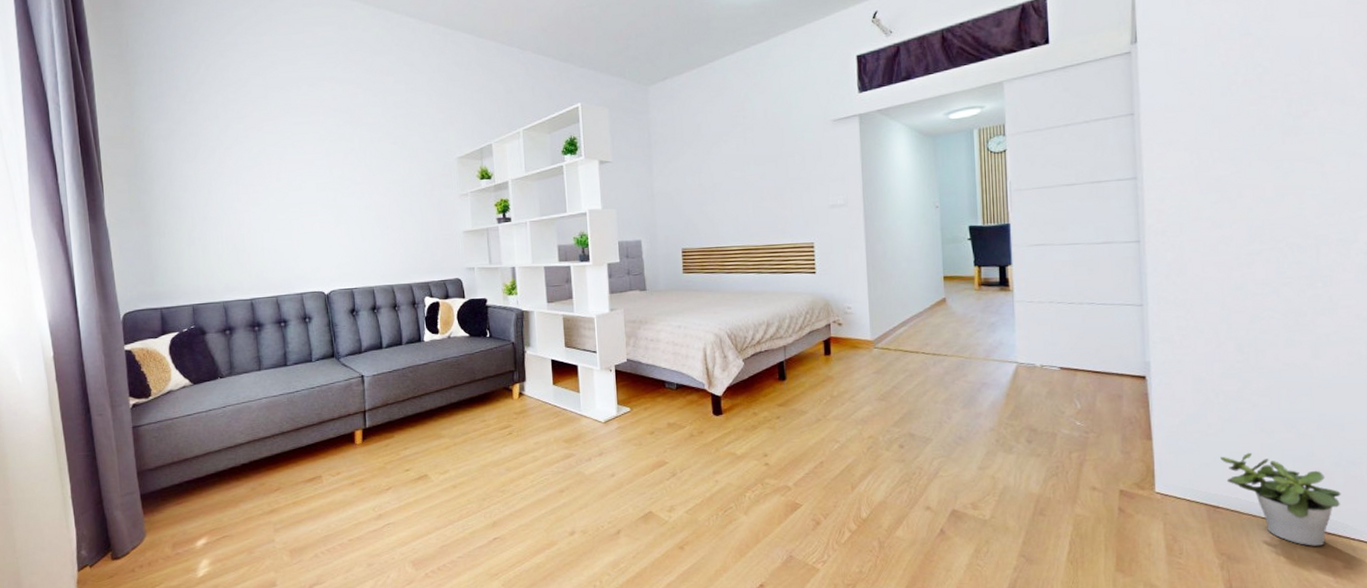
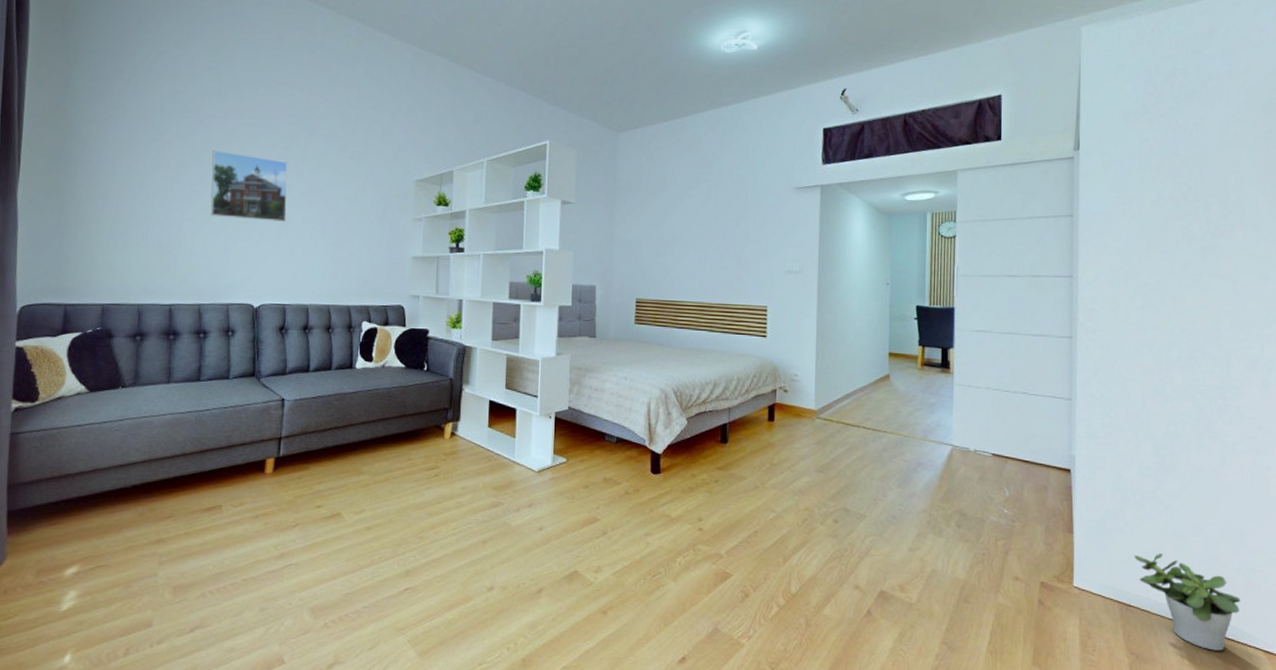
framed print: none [268,151,343,214] -> present [210,150,288,222]

